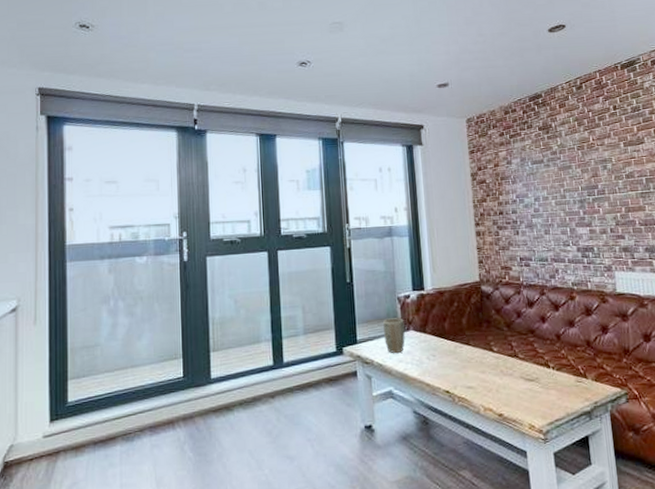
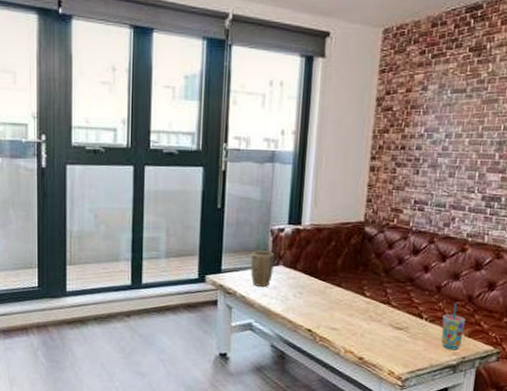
cup: none [568,349,591,396] -> present [441,303,465,351]

